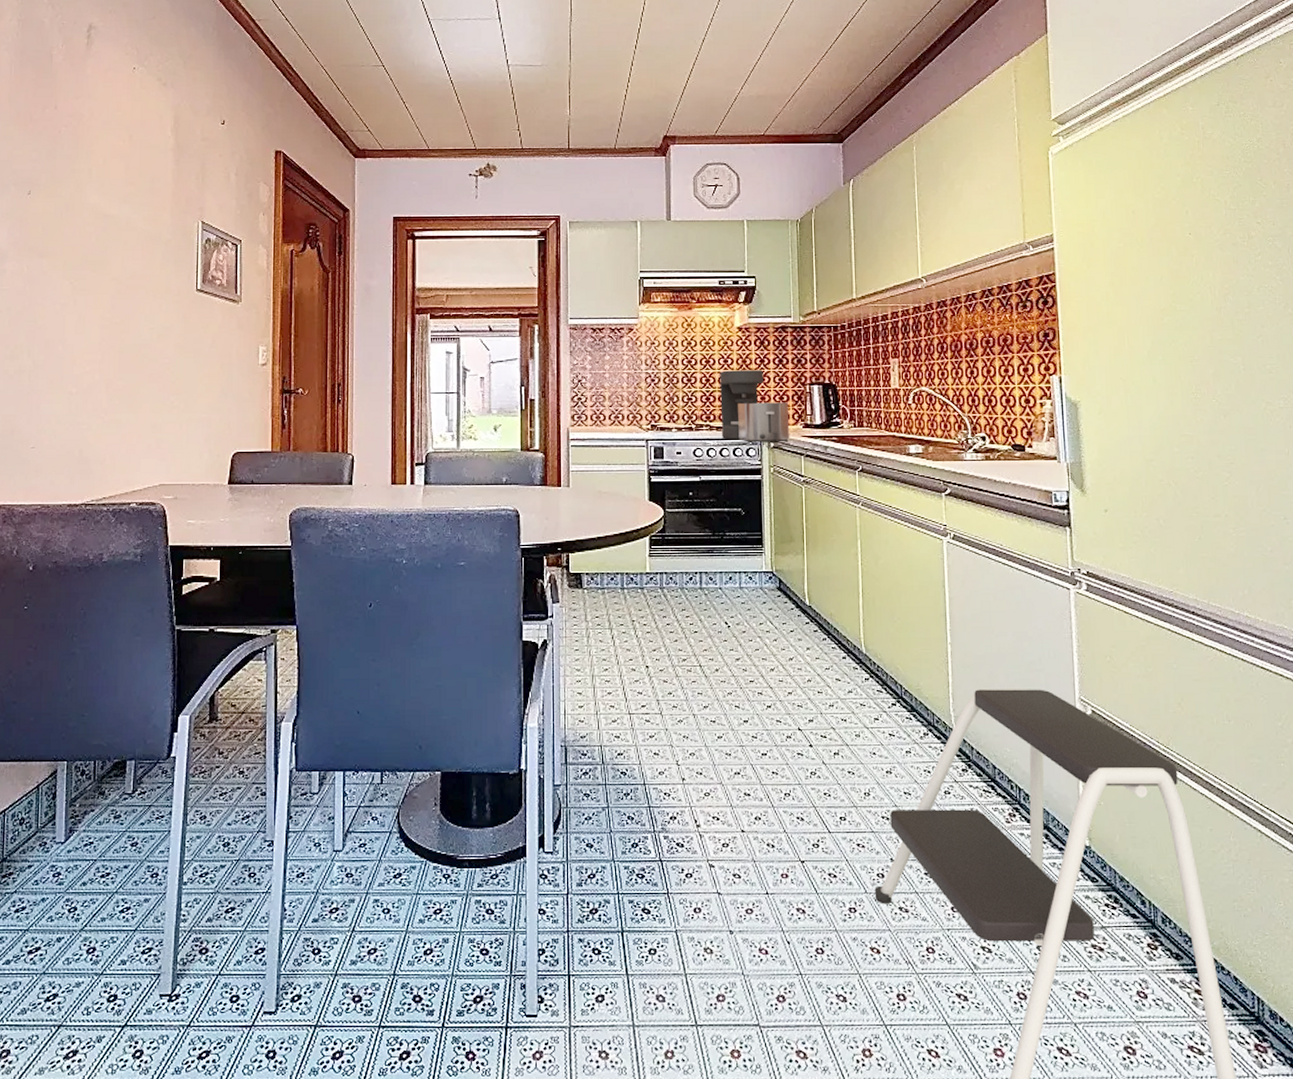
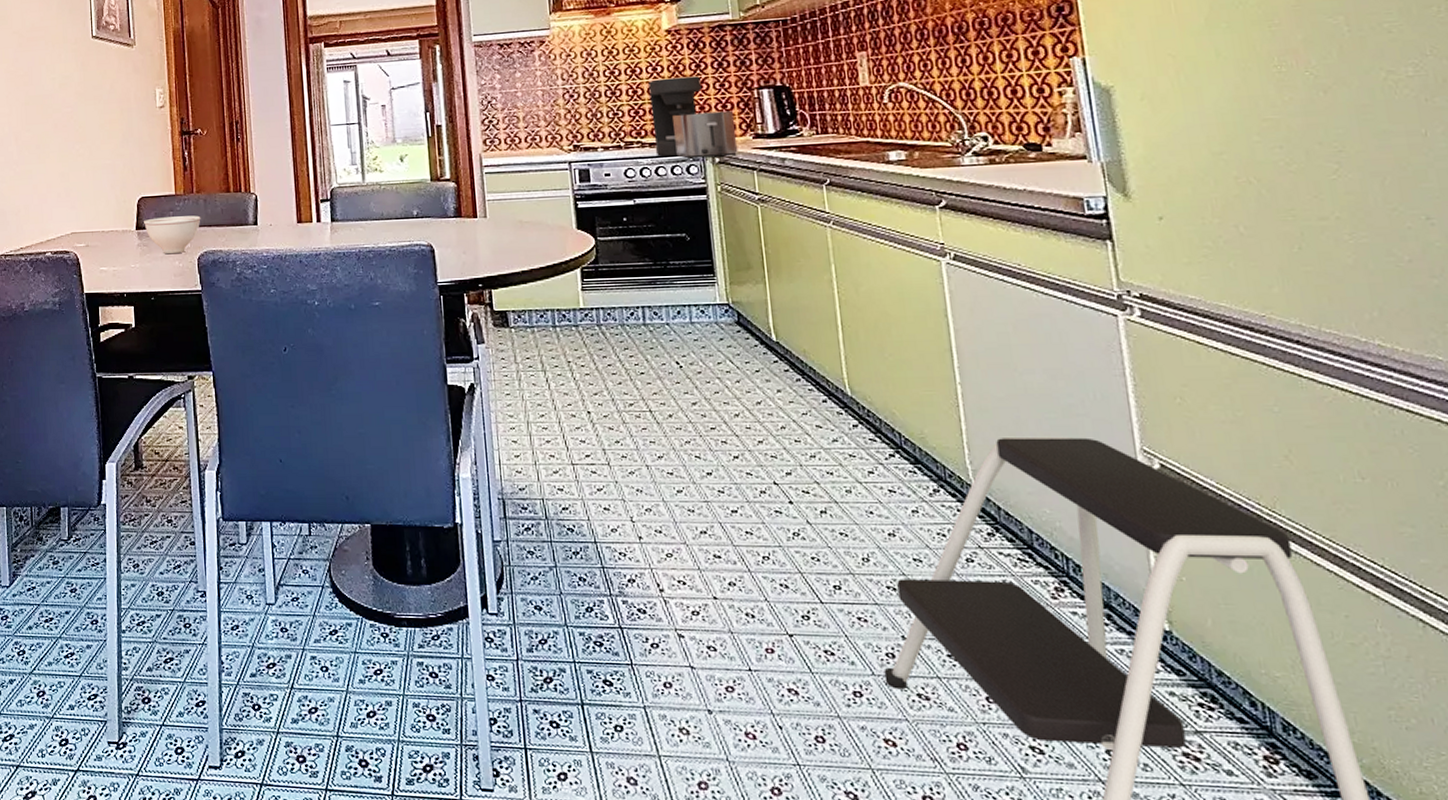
bowl: none [237,473,296,510] -> present [144,215,201,255]

